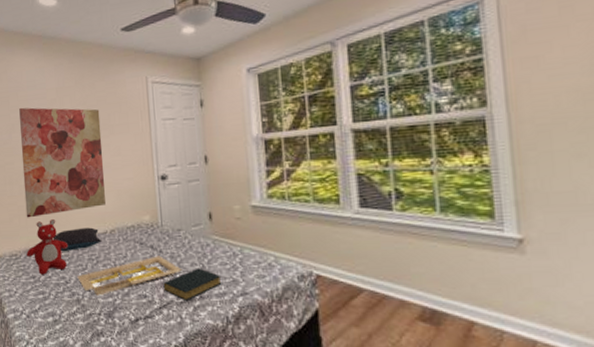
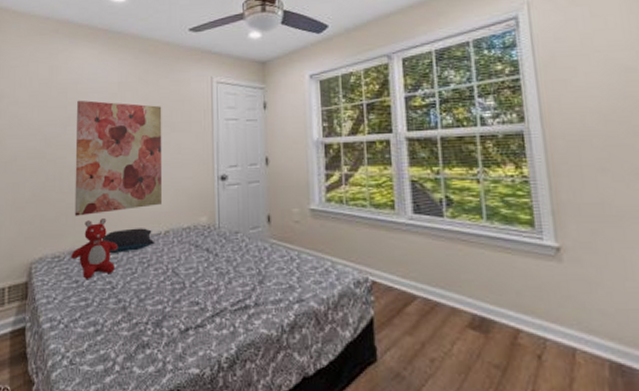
serving tray: present [77,255,183,296] -> none [125,259,238,303]
hardback book: present [163,268,222,302] -> none [217,273,278,309]

